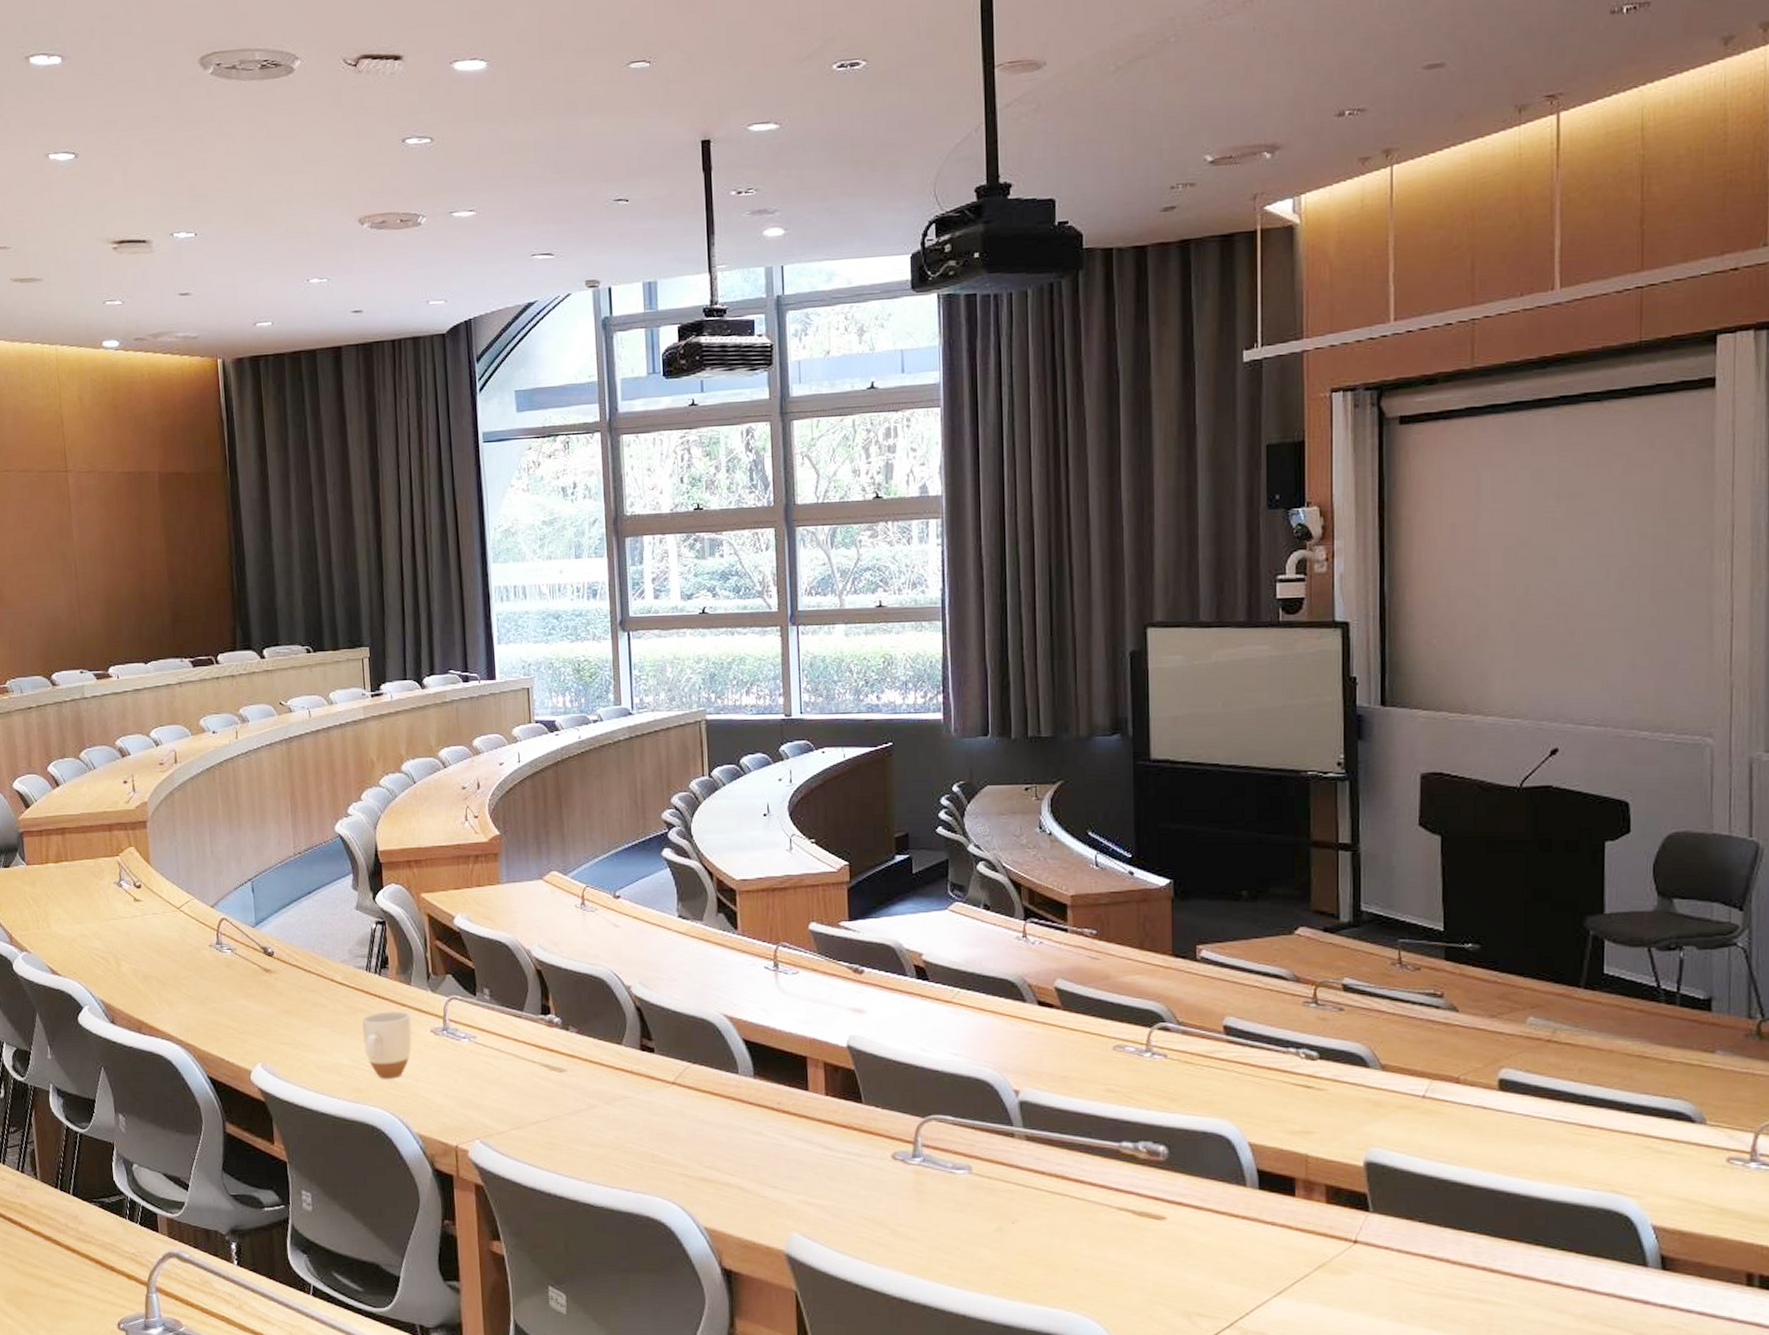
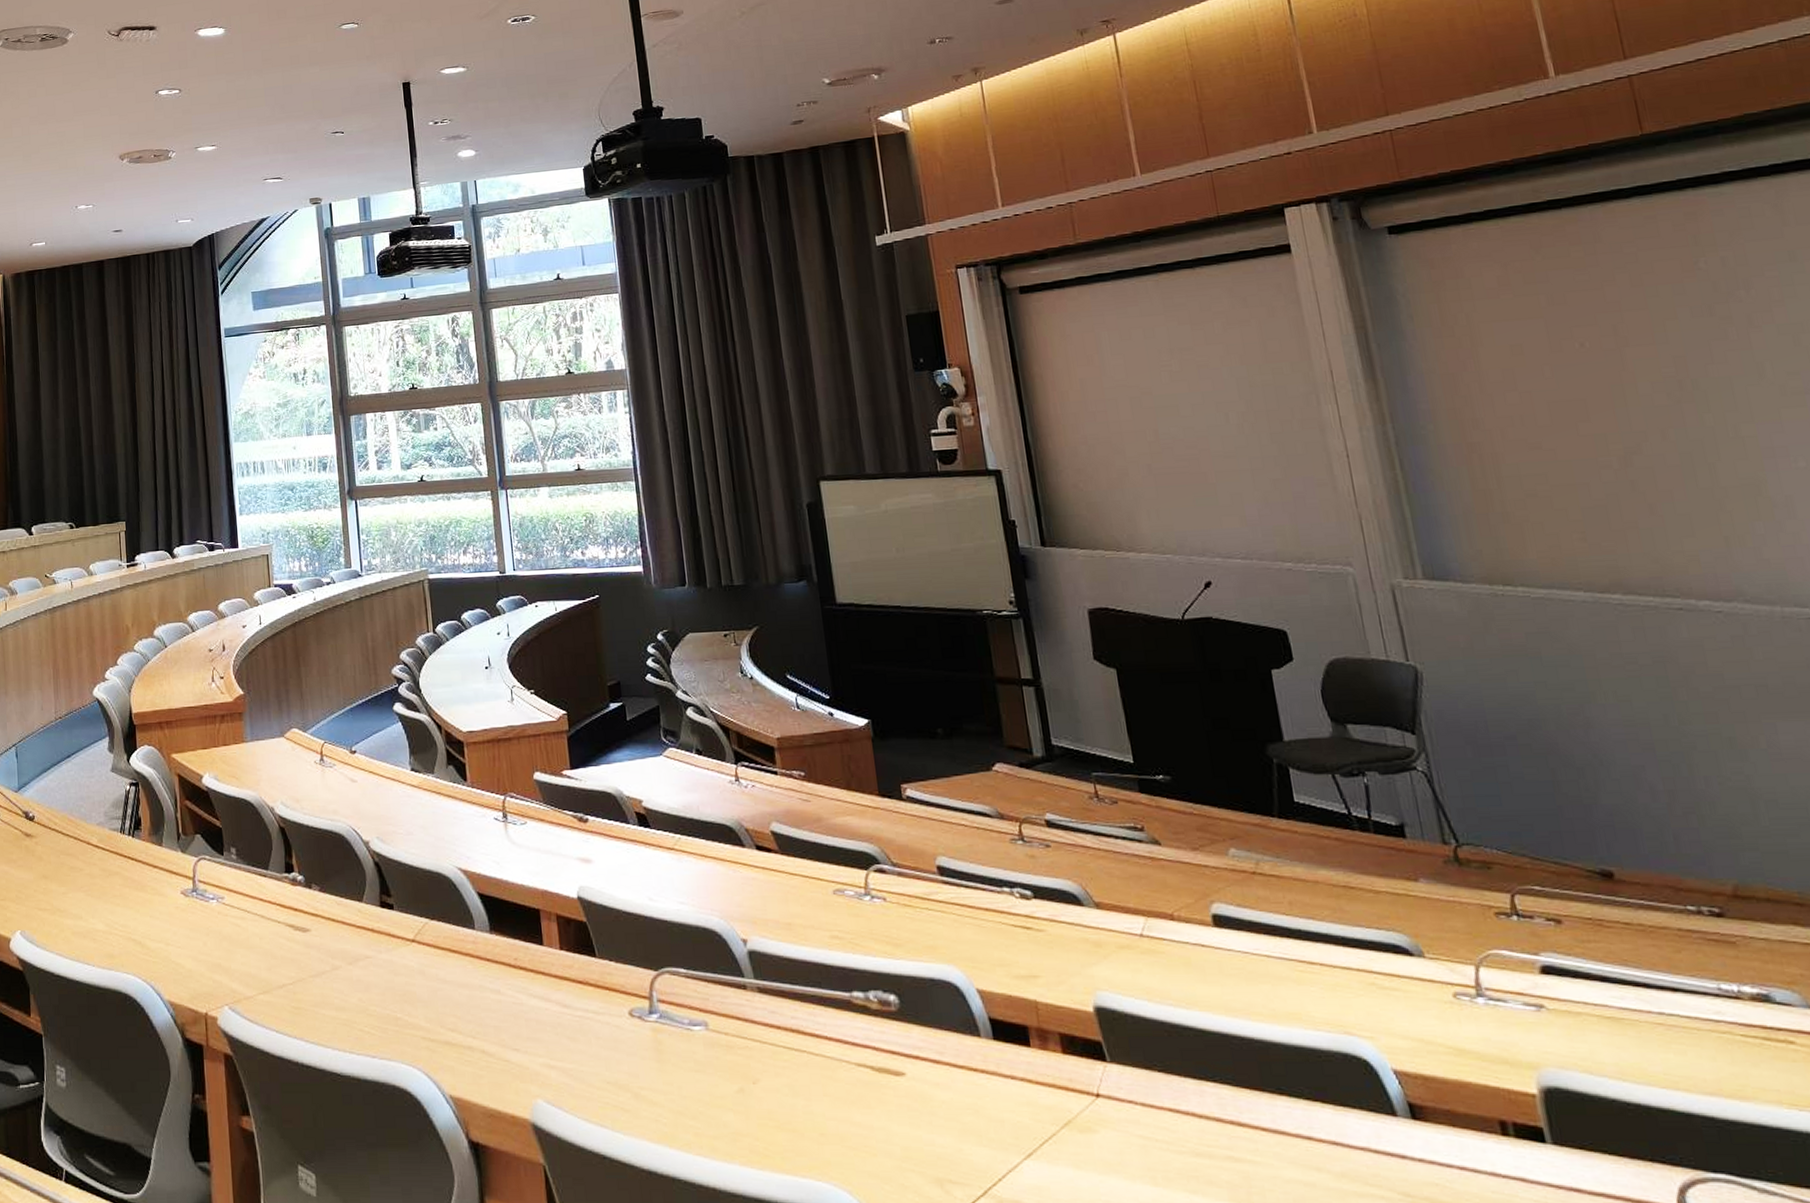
mug: present [362,1011,412,1079] -> none [116,873,163,944]

